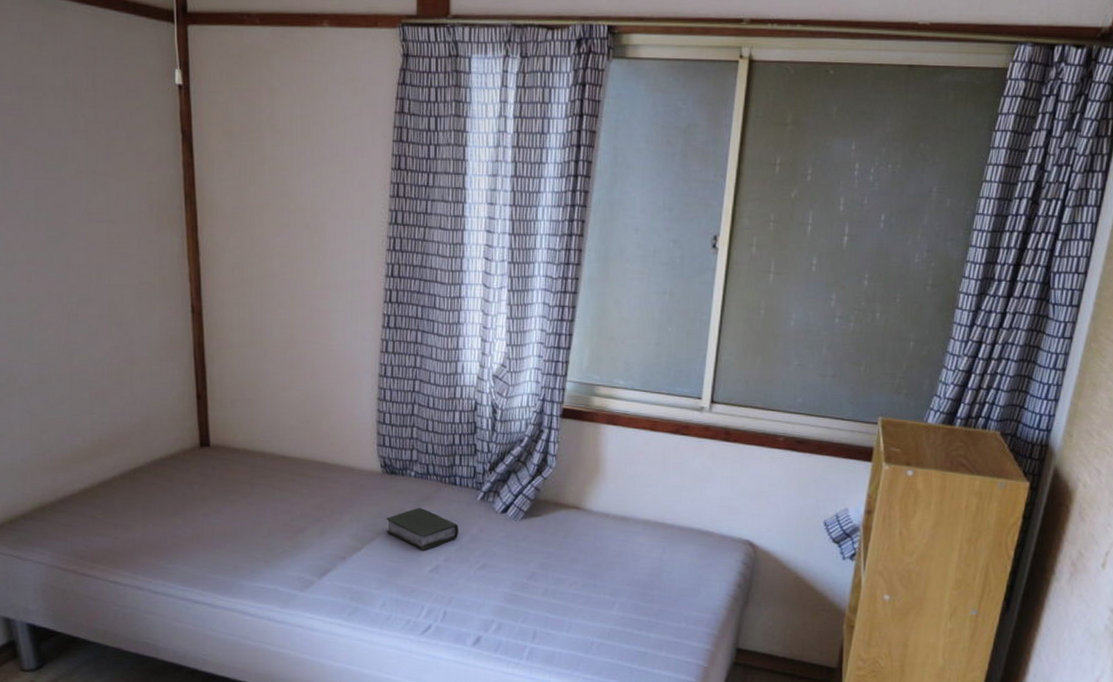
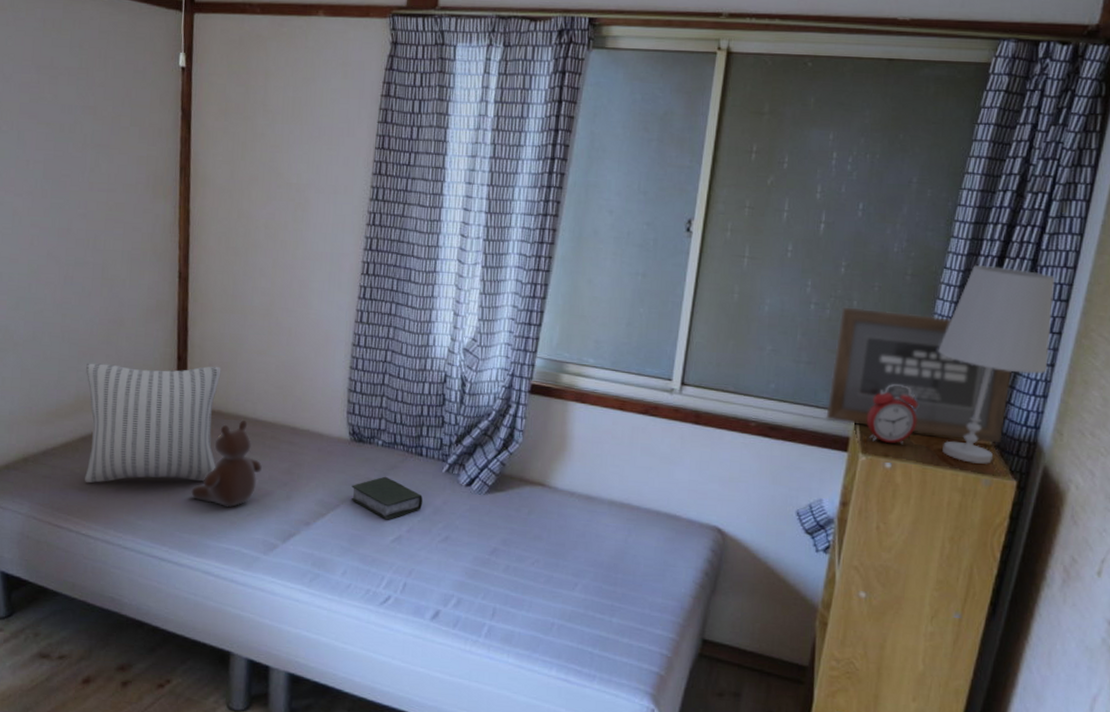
pillow: none [100,403,246,529] -> present [84,363,222,483]
stuffed animal: none [221,457,294,546] -> present [191,419,263,507]
picture frame: none [851,319,1027,447] -> present [826,307,1013,444]
alarm clock: none [889,394,938,453] -> present [866,384,918,445]
table lamp: none [957,273,1067,467] -> present [938,265,1055,464]

